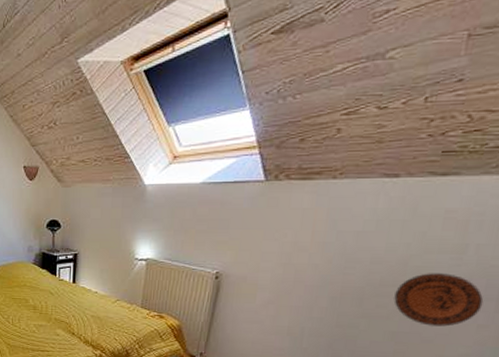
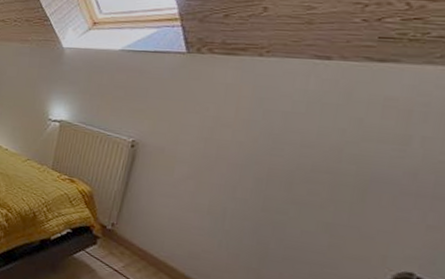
decorative plate: present [393,273,484,327] -> none [327,162,433,224]

